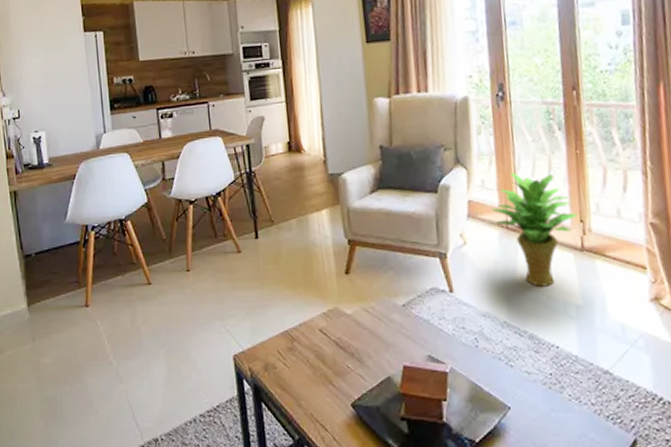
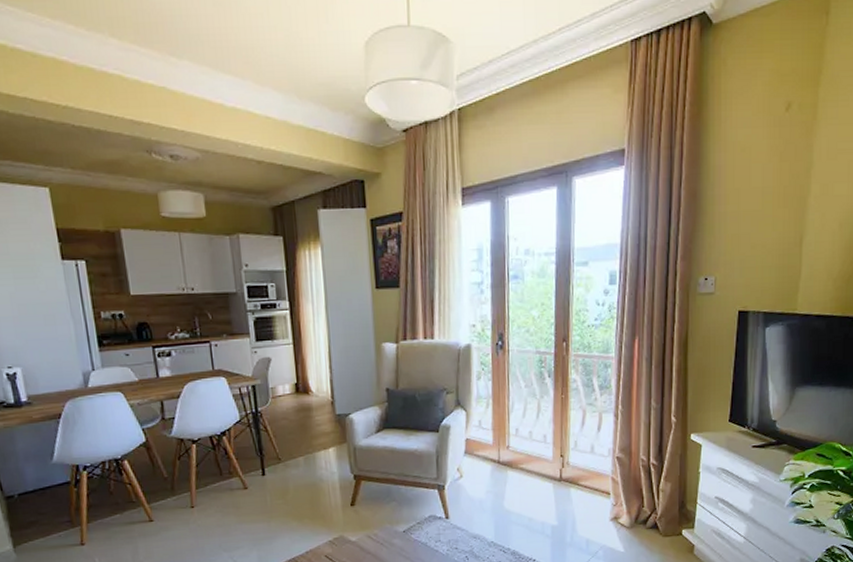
potted plant: present [491,171,578,287] -> none [486,413,559,512]

